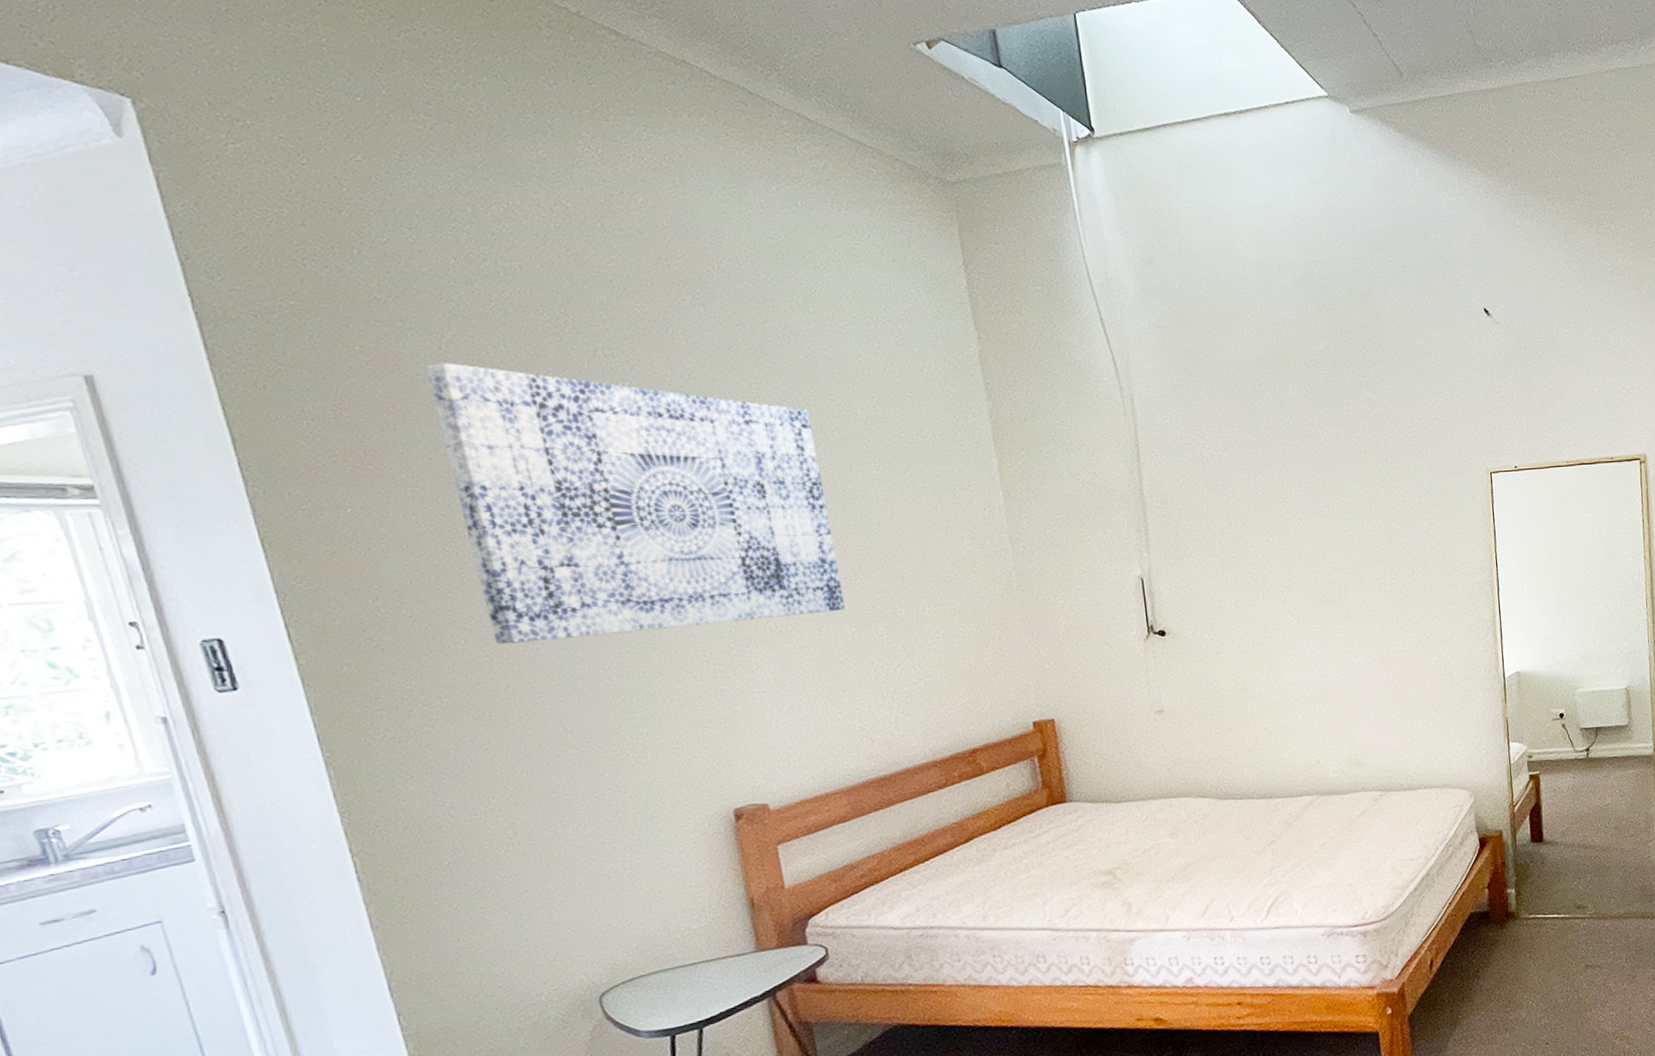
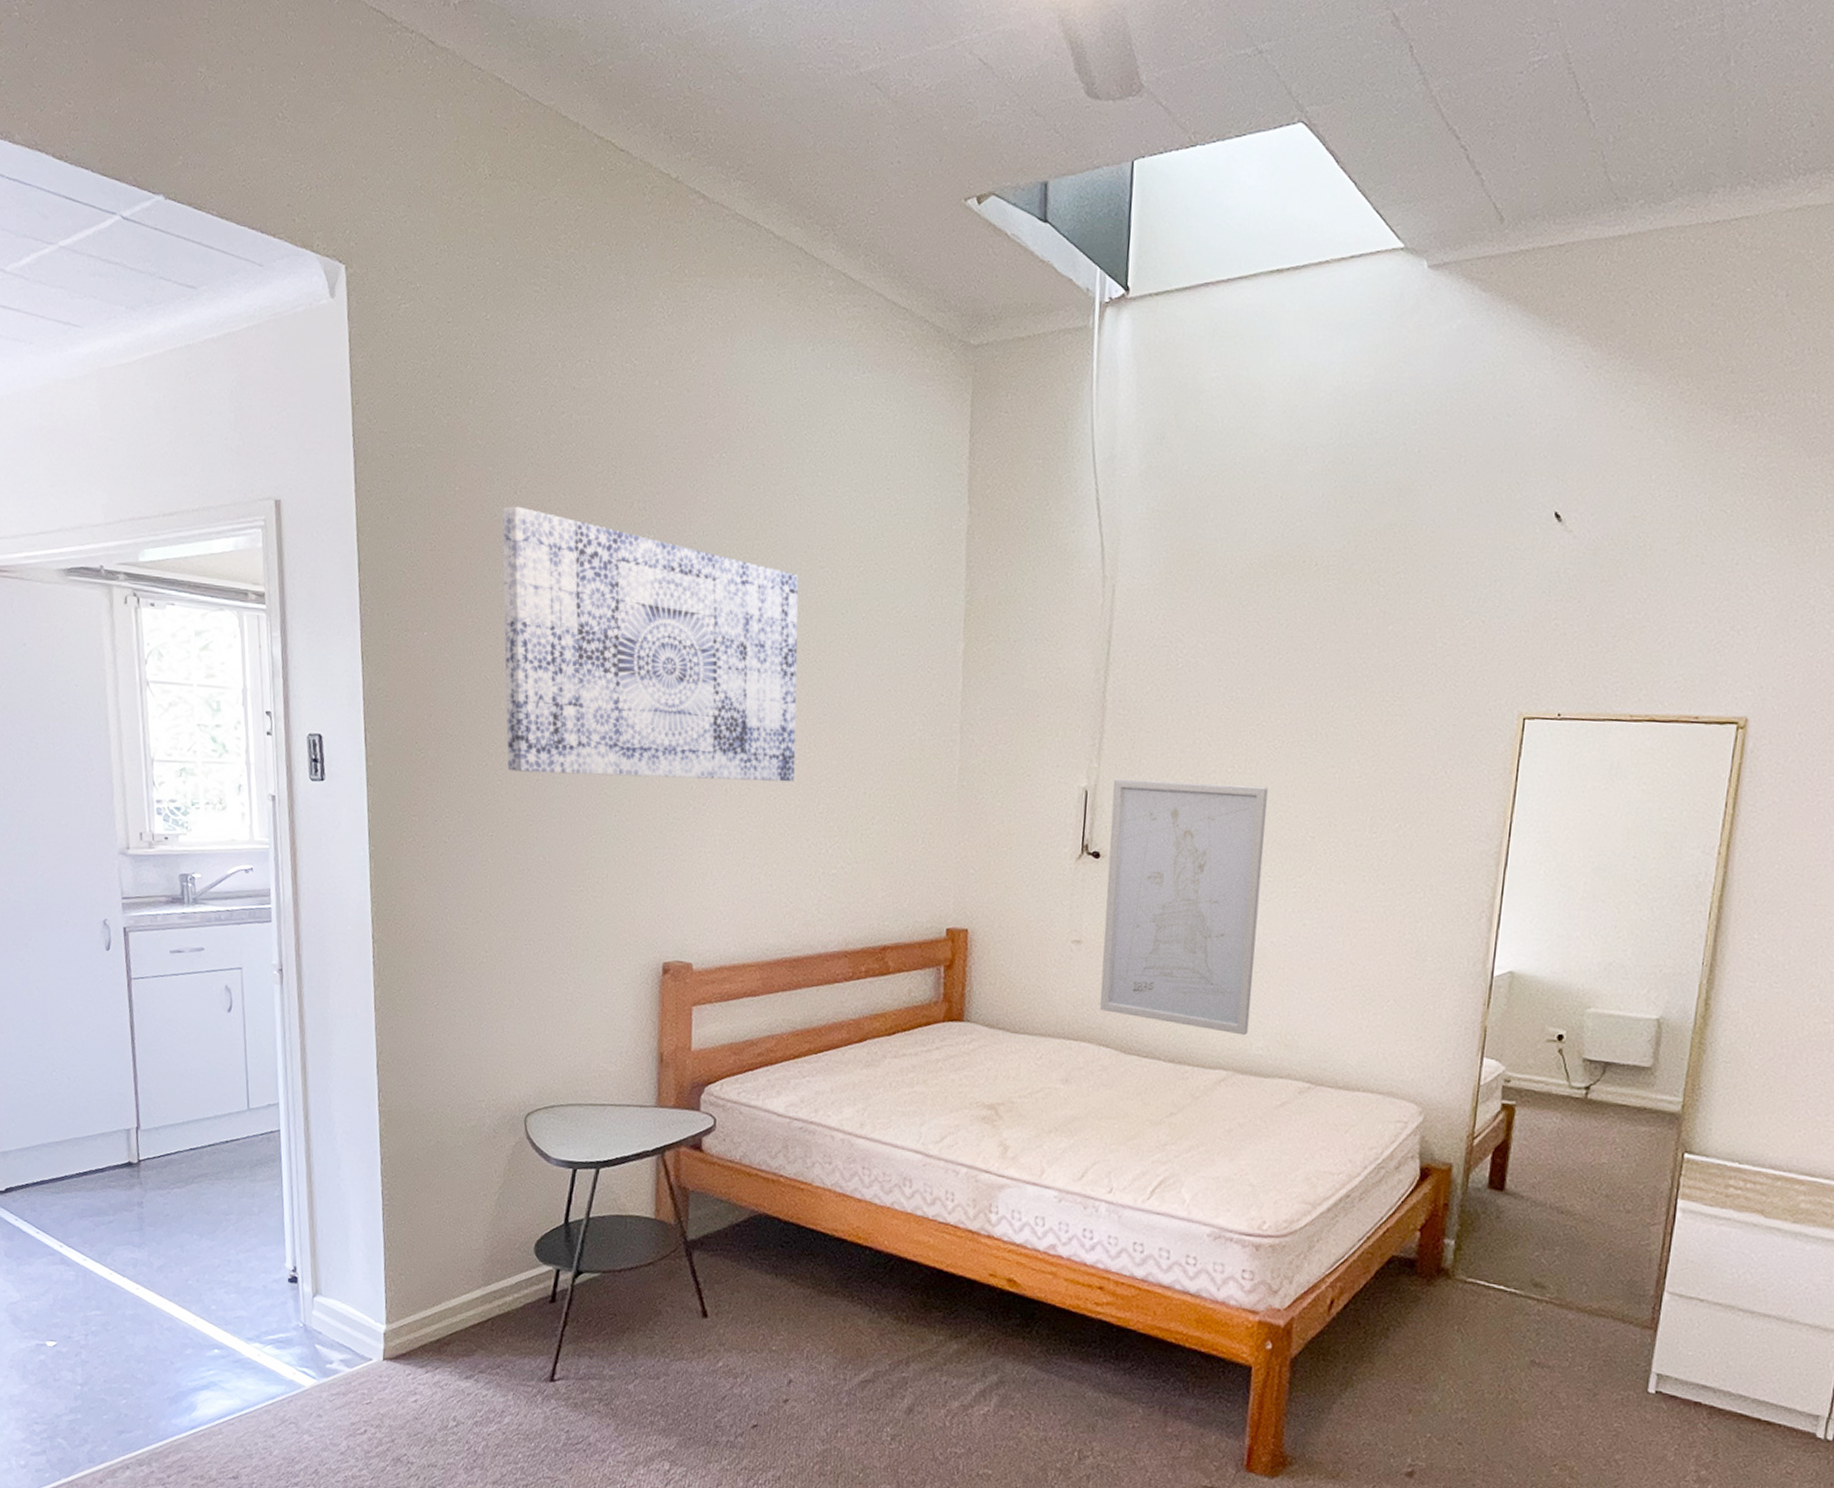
wall art: none [1166,554,1324,767] -> present [1099,778,1268,1036]

